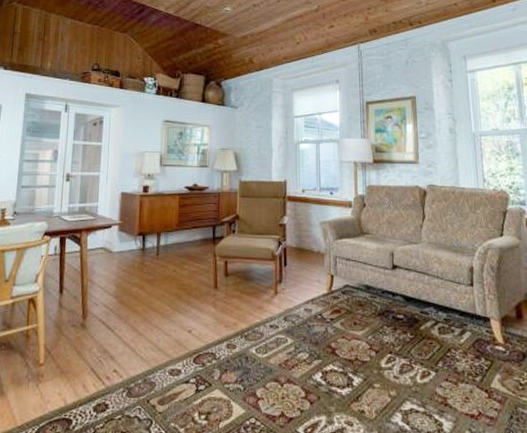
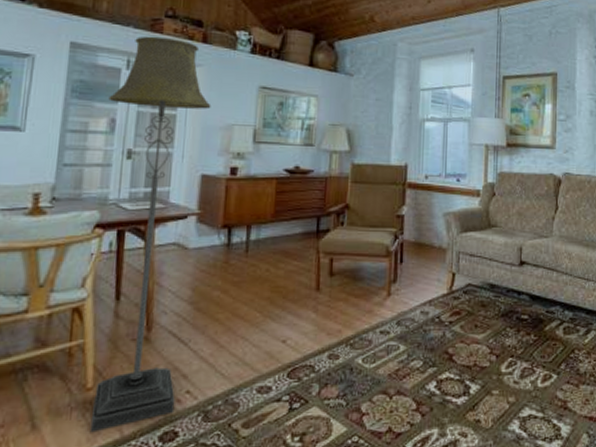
floor lamp: none [42,86,127,401] -> present [89,36,211,433]

